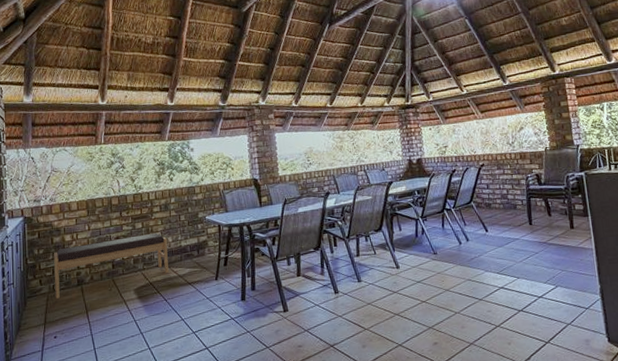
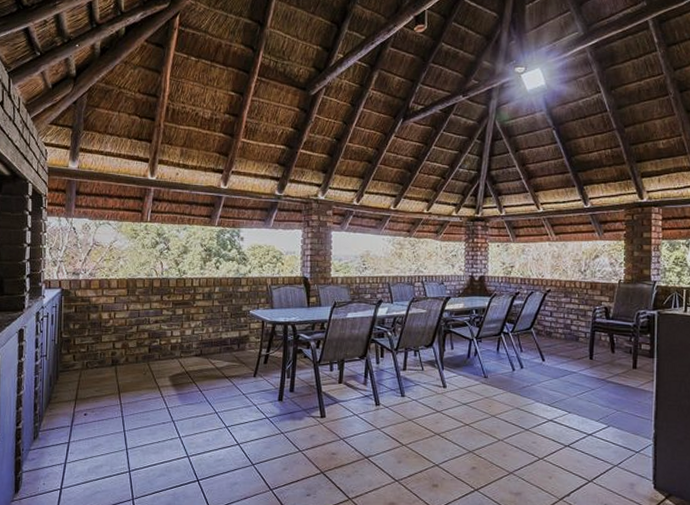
bench: present [54,233,169,299] -> none [88,321,207,376]

